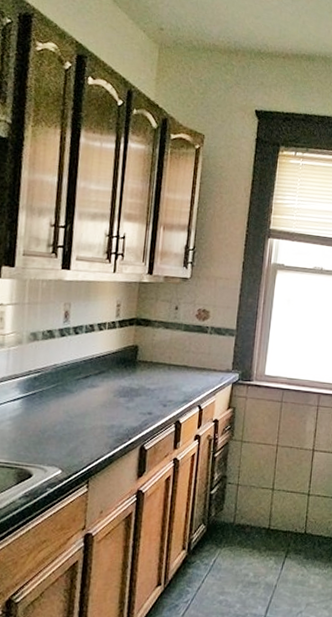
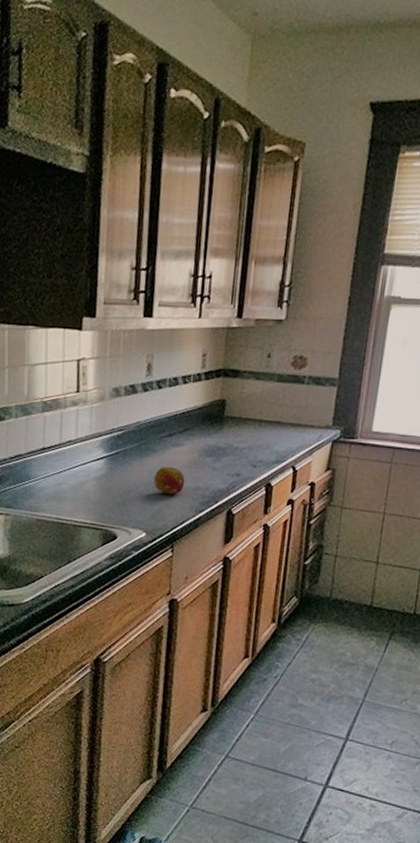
fruit: none [70,406,101,433] -> present [154,466,185,495]

